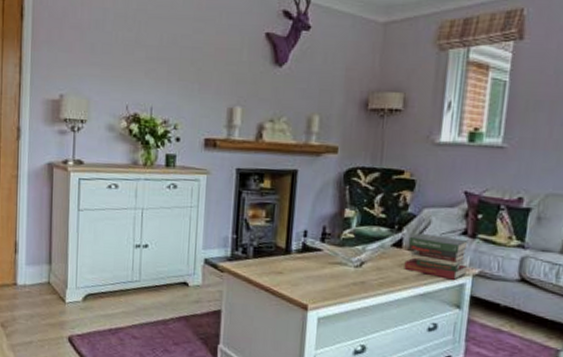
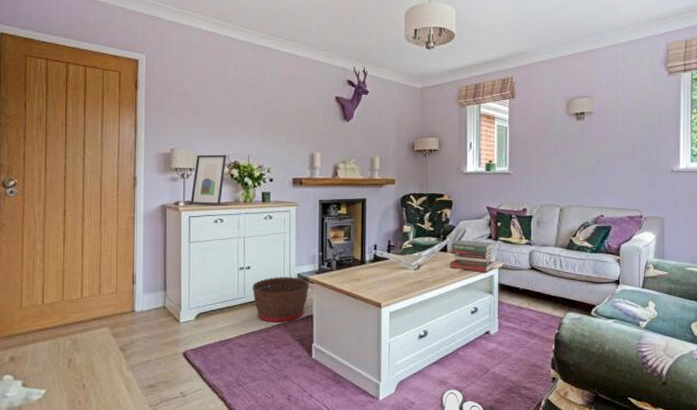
picture frame: none [80,103,126,167] -> present [190,154,228,205]
basket: none [149,260,219,316] -> present [252,277,310,322]

